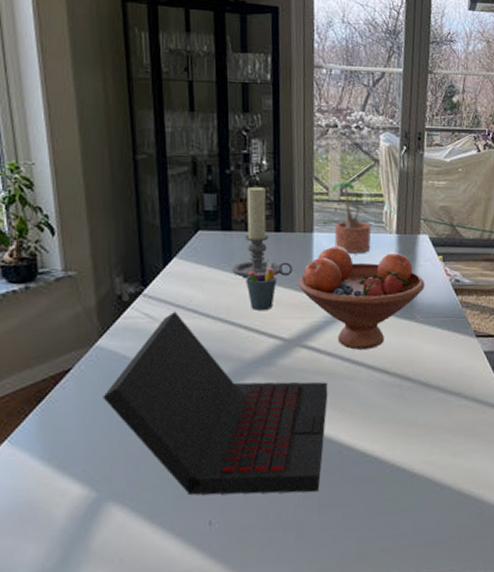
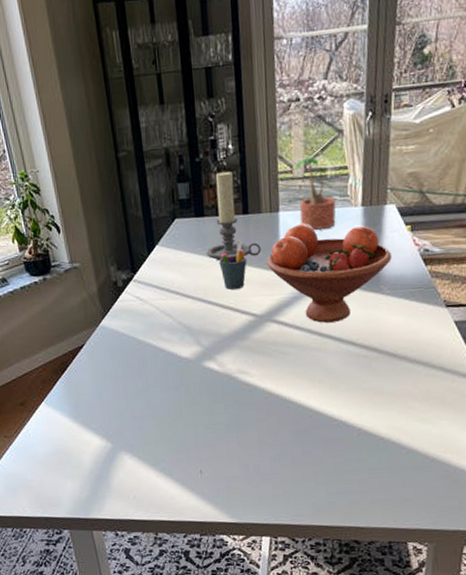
laptop: present [102,311,328,496] -> none [109,293,298,451]

